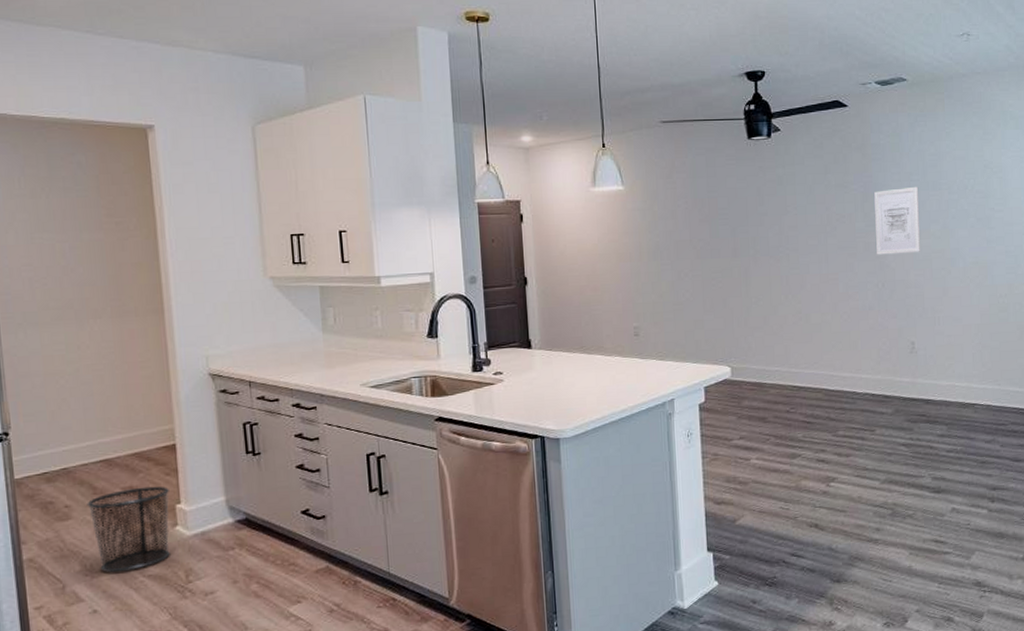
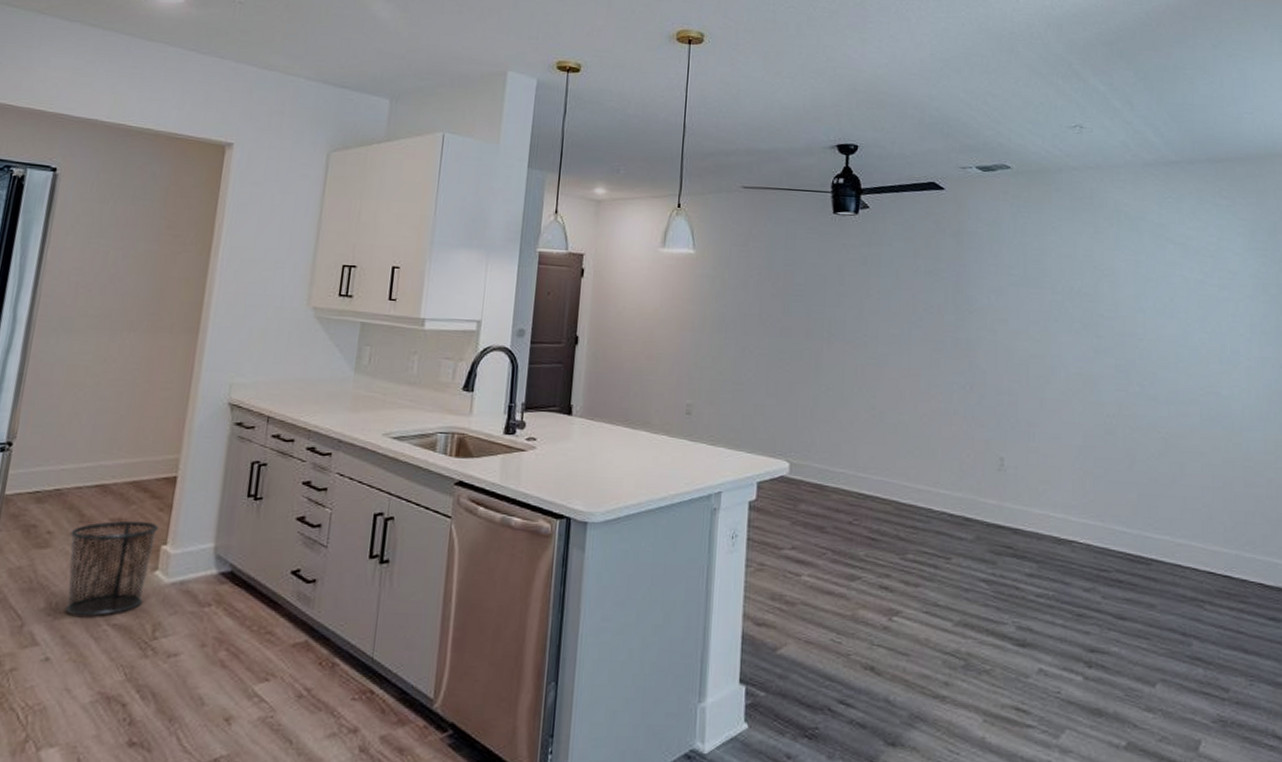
wall art: present [874,186,920,255] -> none [966,281,1017,355]

